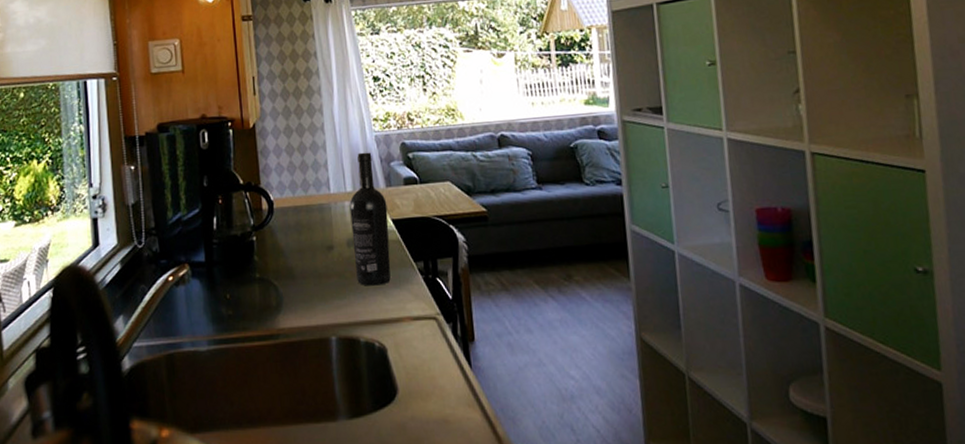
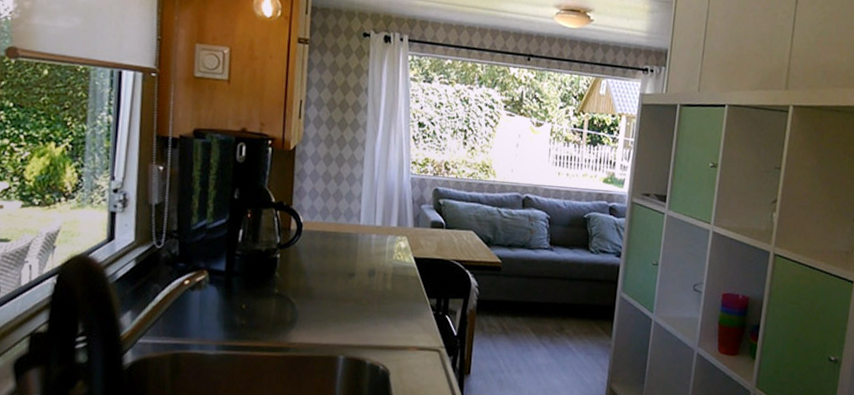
wine bottle: present [349,152,391,286] -> none [372,191,412,315]

